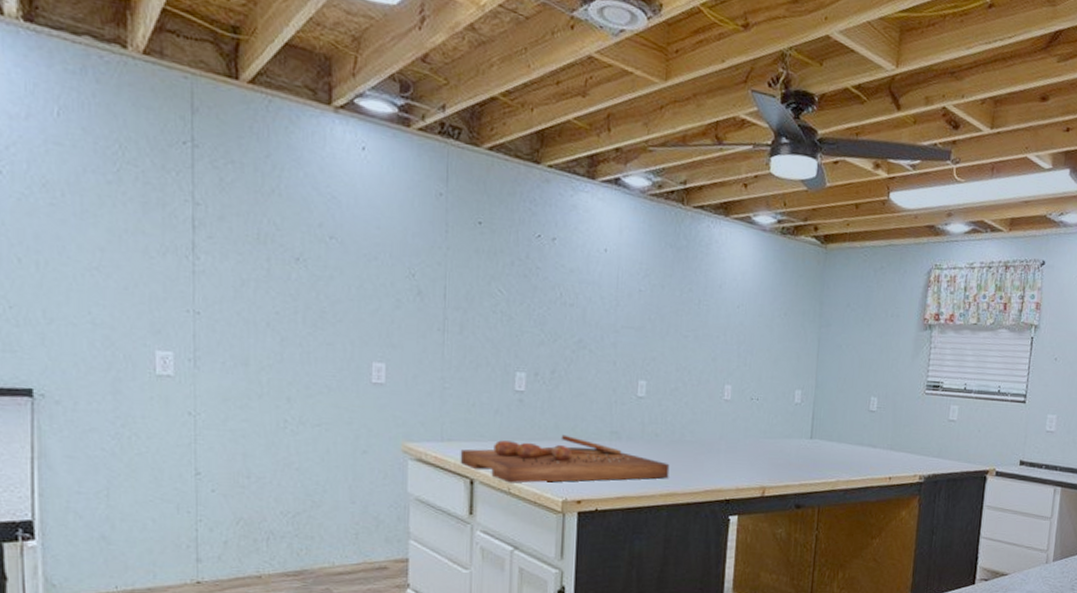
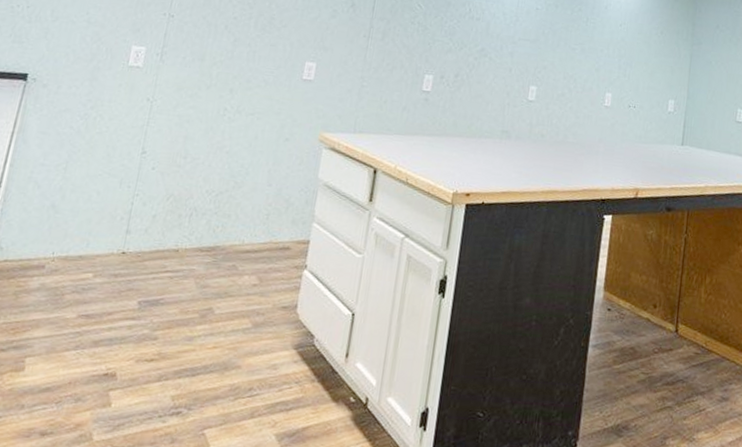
cutting board: present [460,434,670,484] -> none [367,131,552,177]

